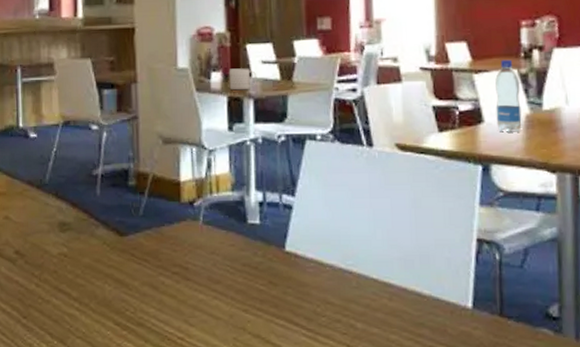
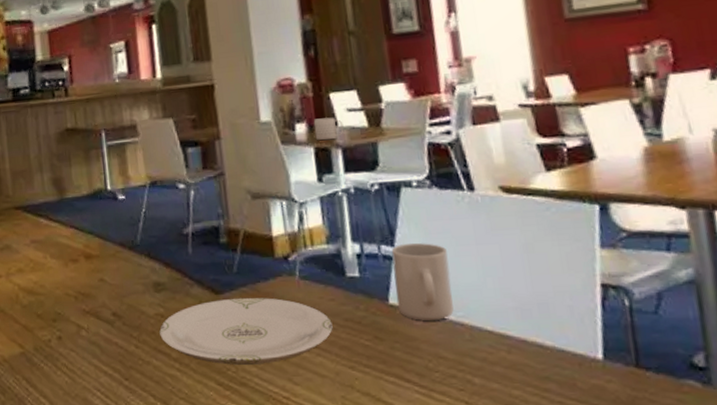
plate: none [61,240,231,306] -> present [159,297,333,365]
cup: none [292,194,345,269] -> present [391,243,454,321]
bottle: present [495,59,522,134] -> none [605,89,641,169]

